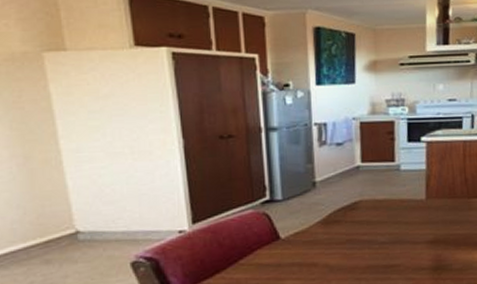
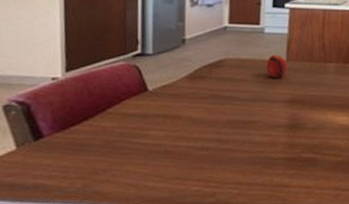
fruit: none [404,193,428,218] -> present [266,55,287,78]

